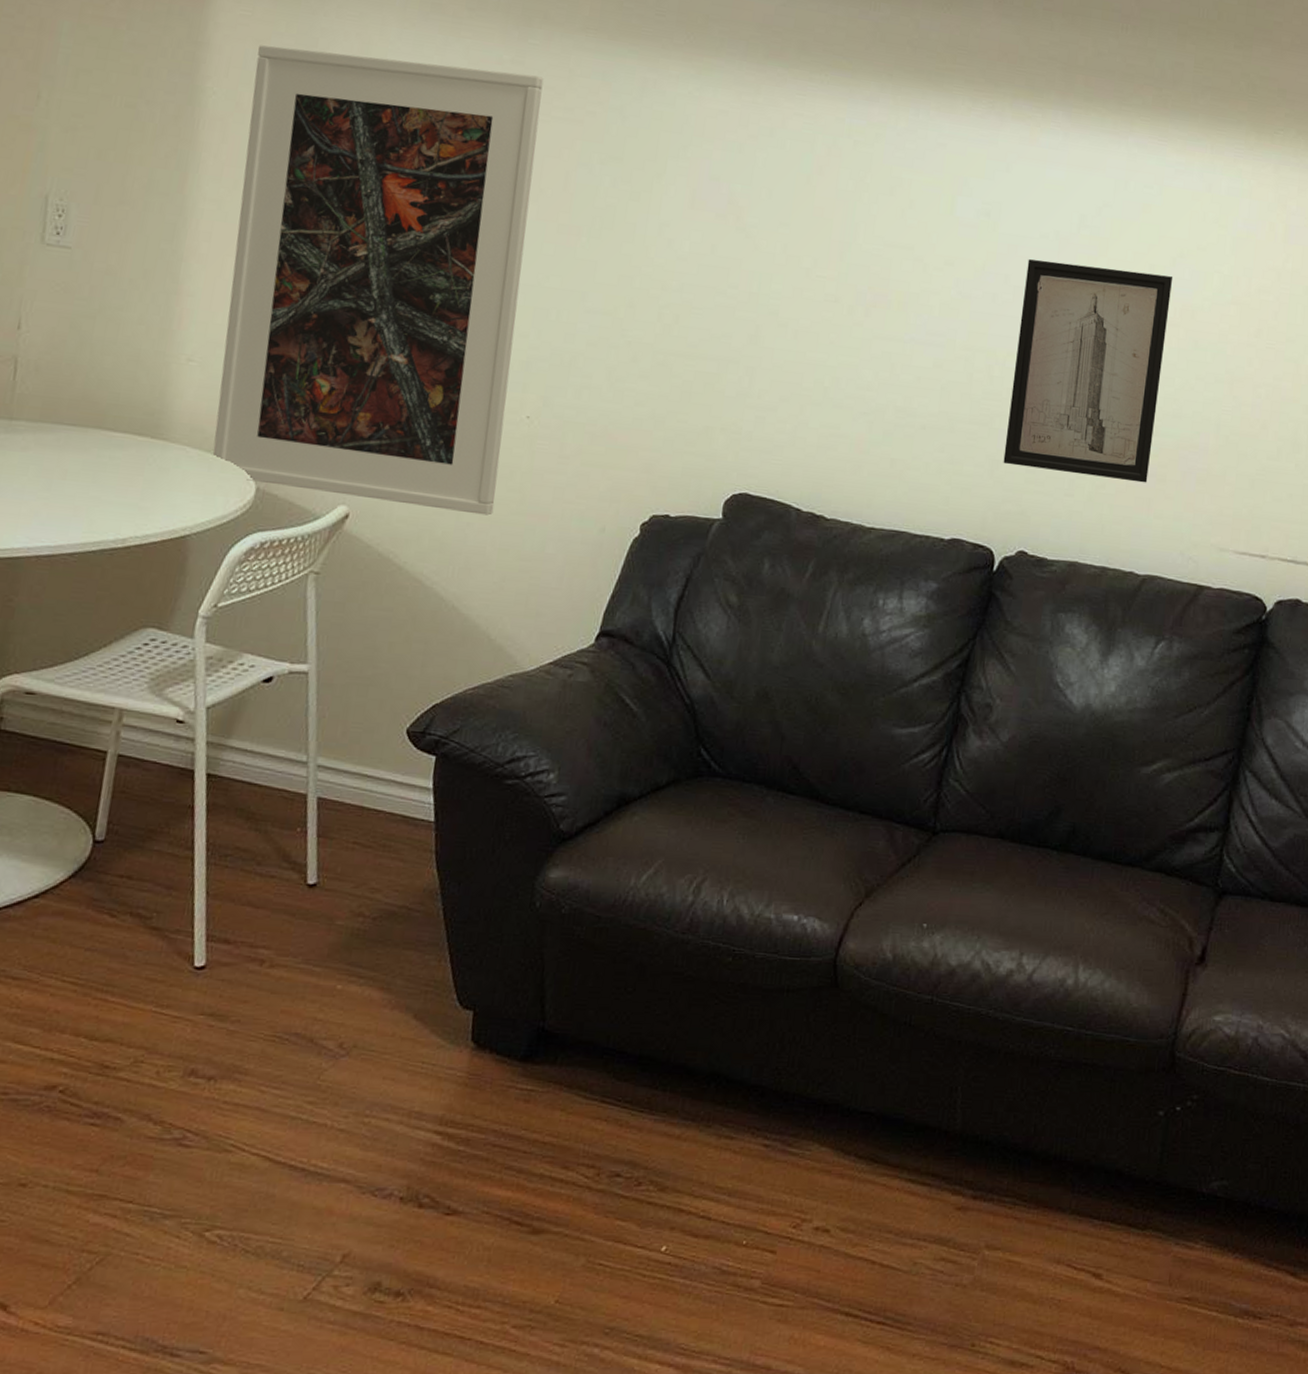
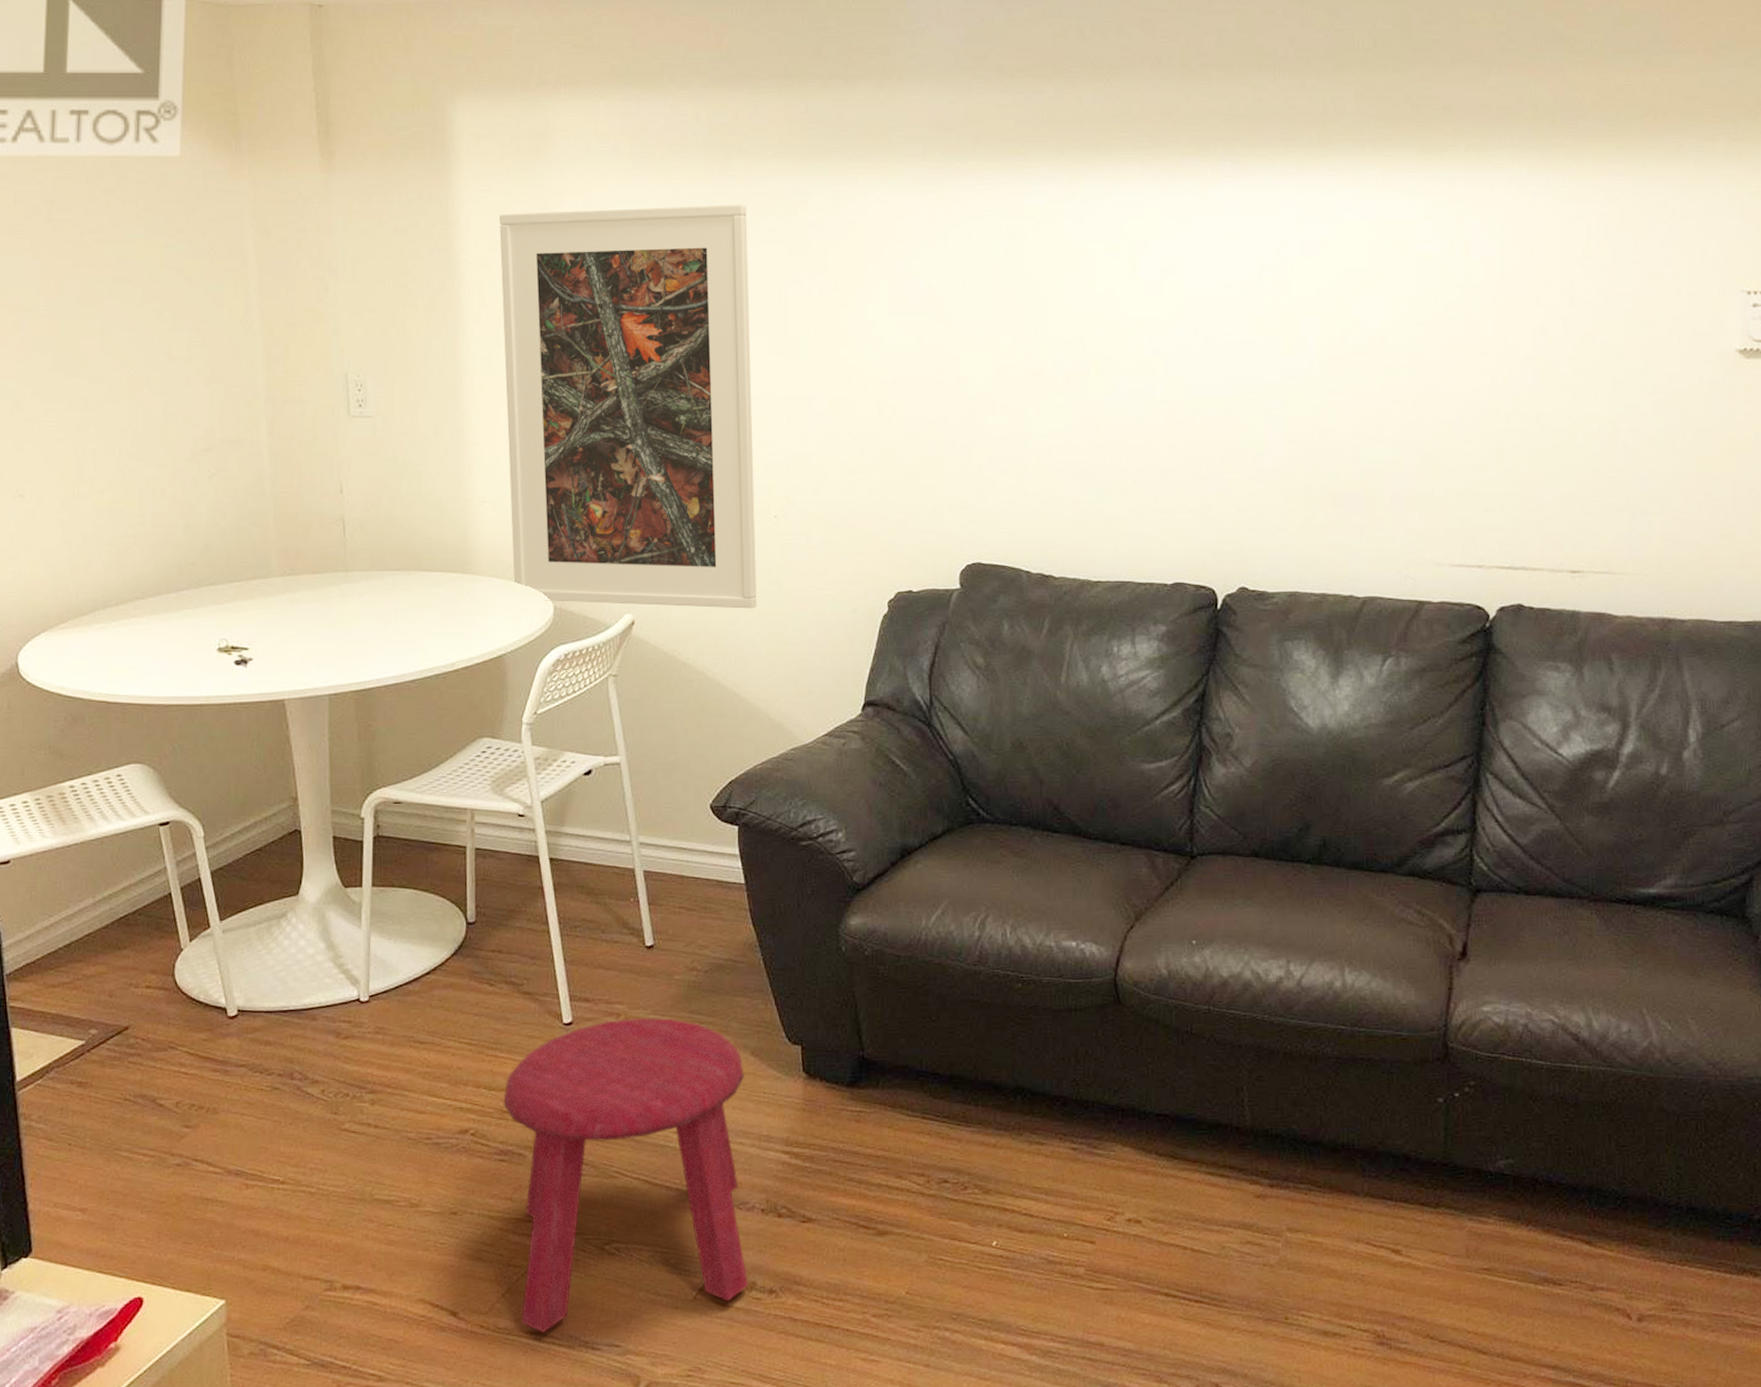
stool: none [87,966,403,1334] -> present [503,1018,748,1333]
wall art: present [1003,259,1173,483] -> none [1214,307,1359,509]

